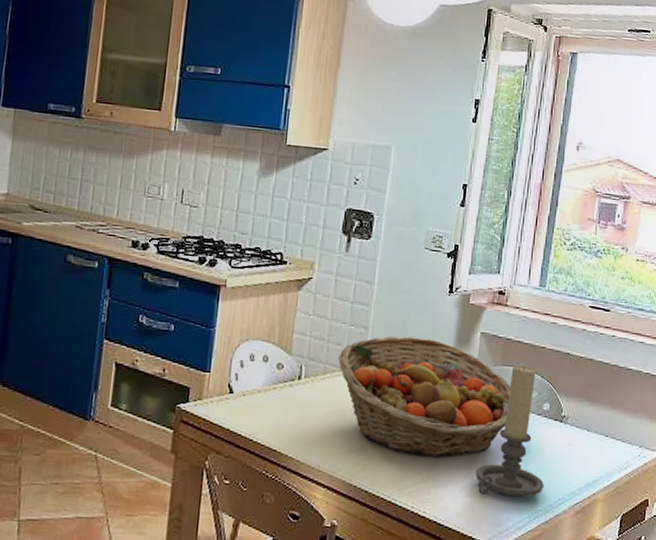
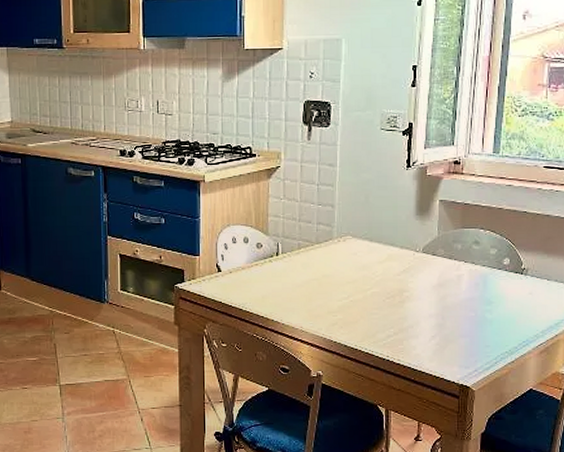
fruit basket: present [338,336,510,458] -> none [310,210,471,314]
candle holder: present [475,365,544,498] -> none [443,226,508,343]

